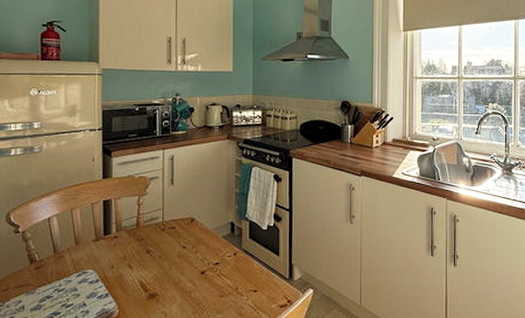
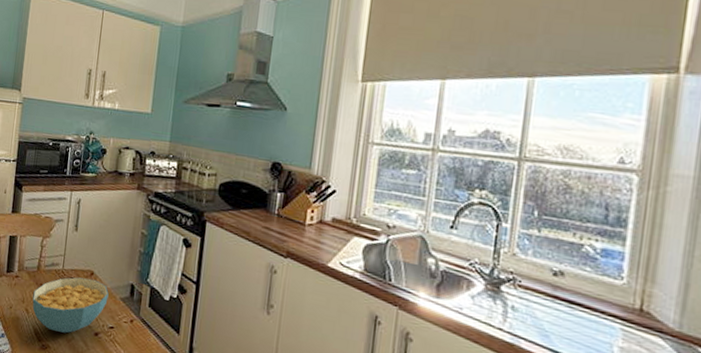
cereal bowl: none [135,225,211,279] -> present [32,277,109,334]

